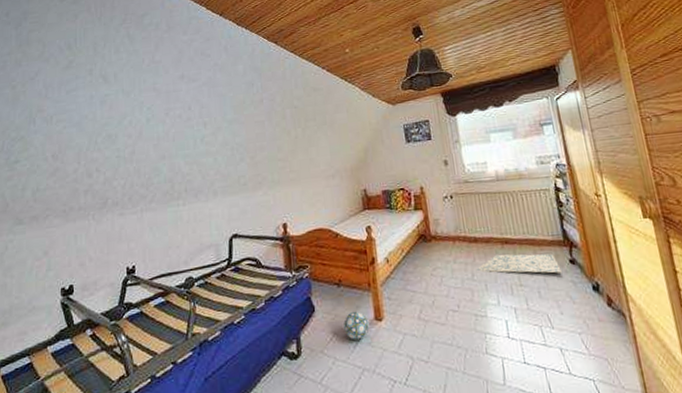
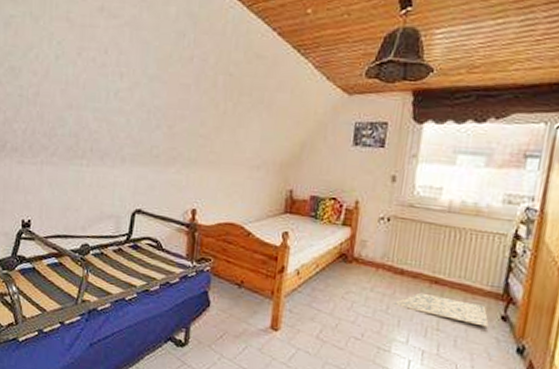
ball: present [343,311,369,340] -> none [236,315,264,344]

